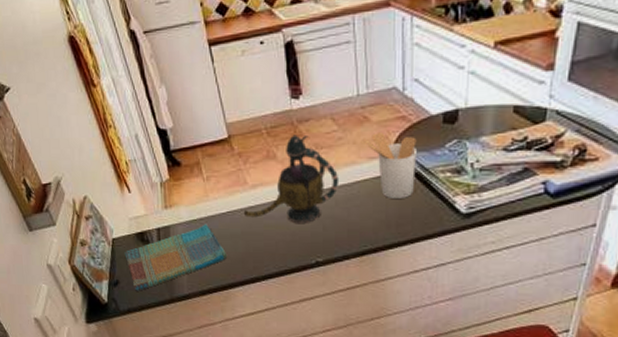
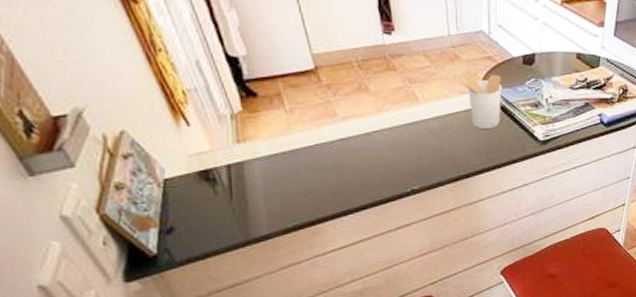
dish towel: present [124,224,228,291] -> none [181,158,316,237]
teapot: present [243,134,340,224] -> none [333,68,433,155]

